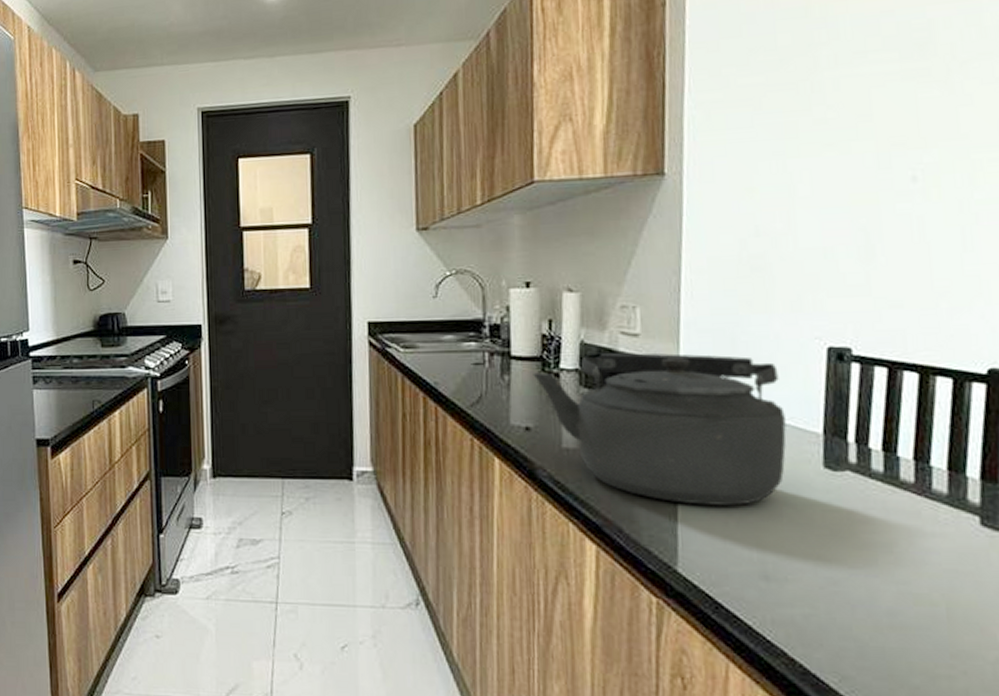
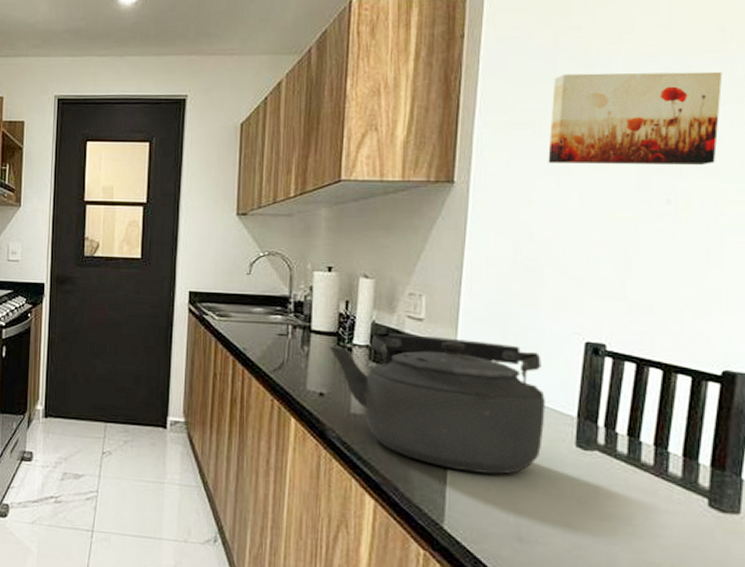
wall art: none [771,23,969,144] -> present [548,71,723,166]

